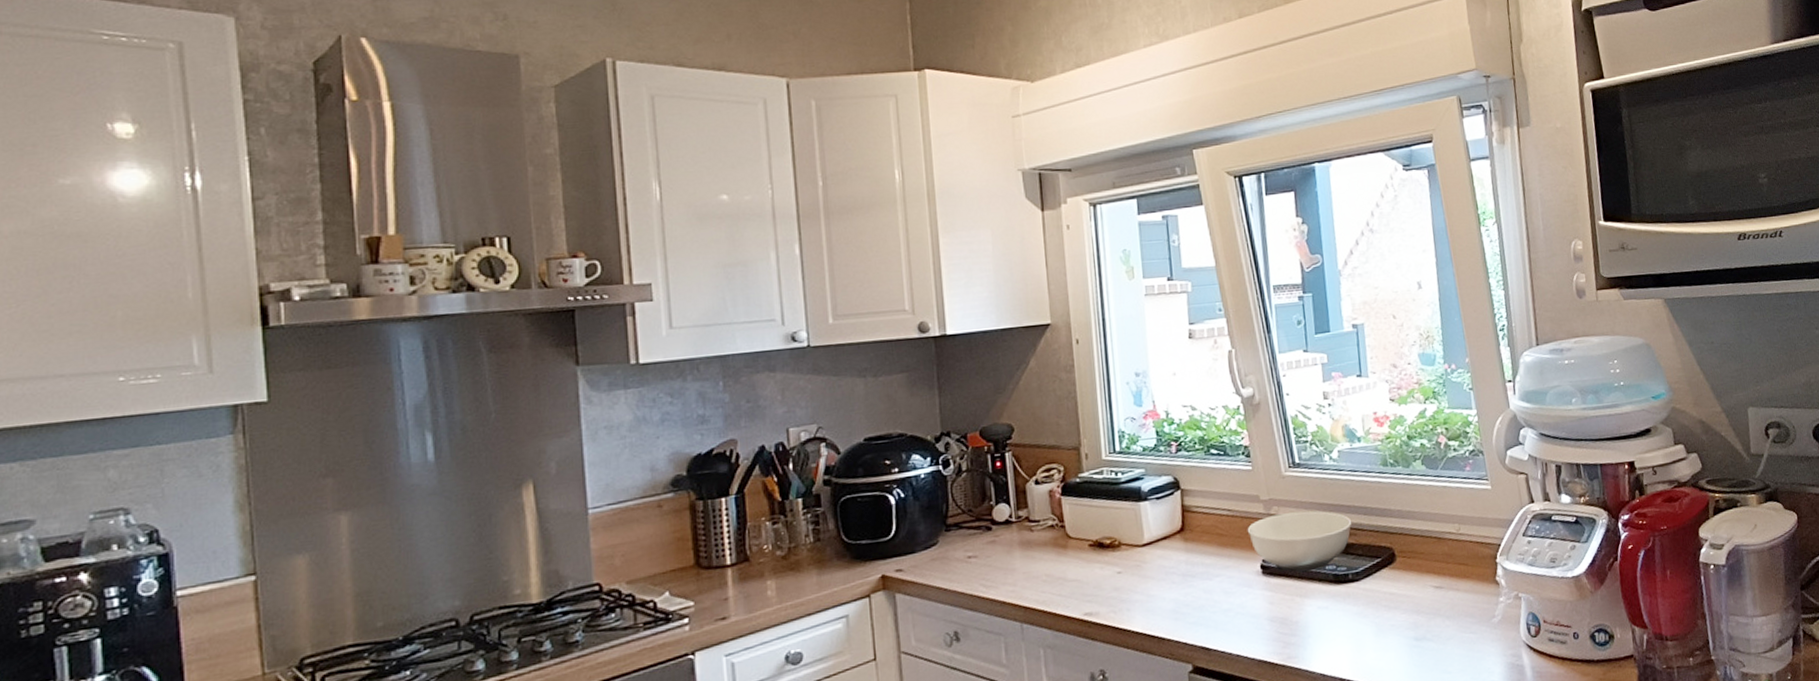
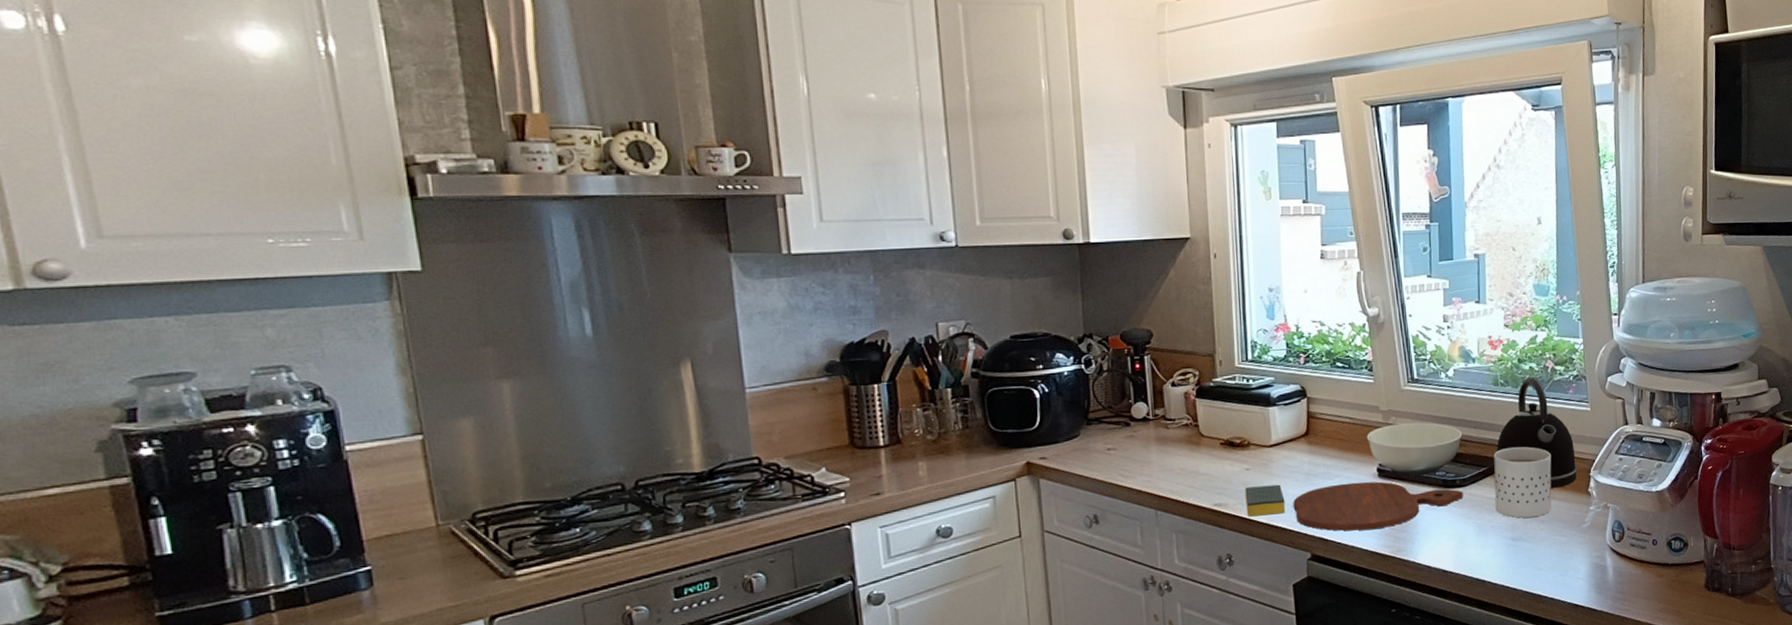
sponge: none [1117,588,1163,626] -> present [1245,484,1286,517]
cutting board: none [1170,580,1358,638] -> present [1293,481,1463,531]
mug: none [1388,532,1457,615] -> present [1494,446,1552,518]
kettle: none [1390,455,1483,579] -> present [1494,377,1578,488]

